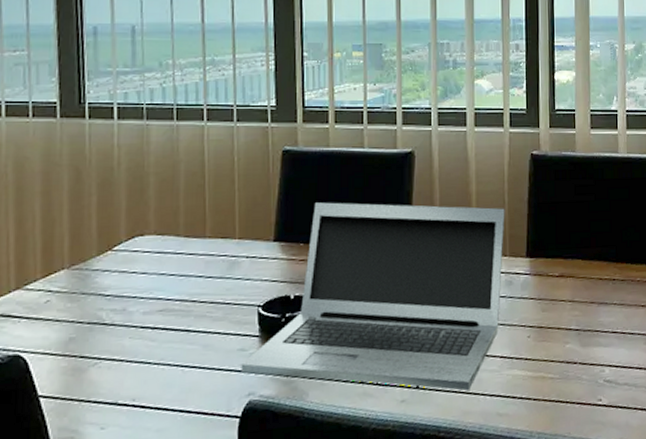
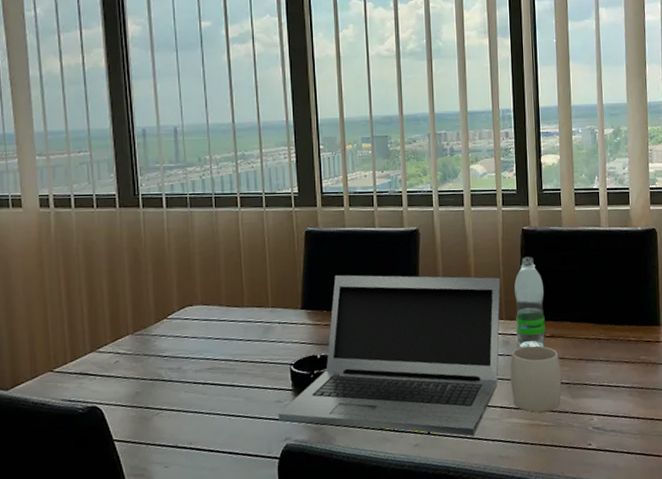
mug: none [512,286,571,363] -> present [509,345,562,413]
bottle: none [520,185,554,289] -> present [514,256,546,348]

